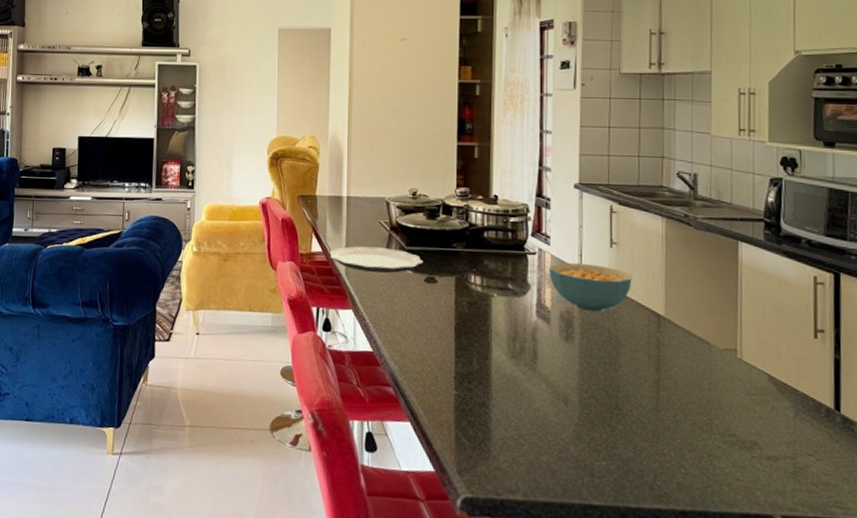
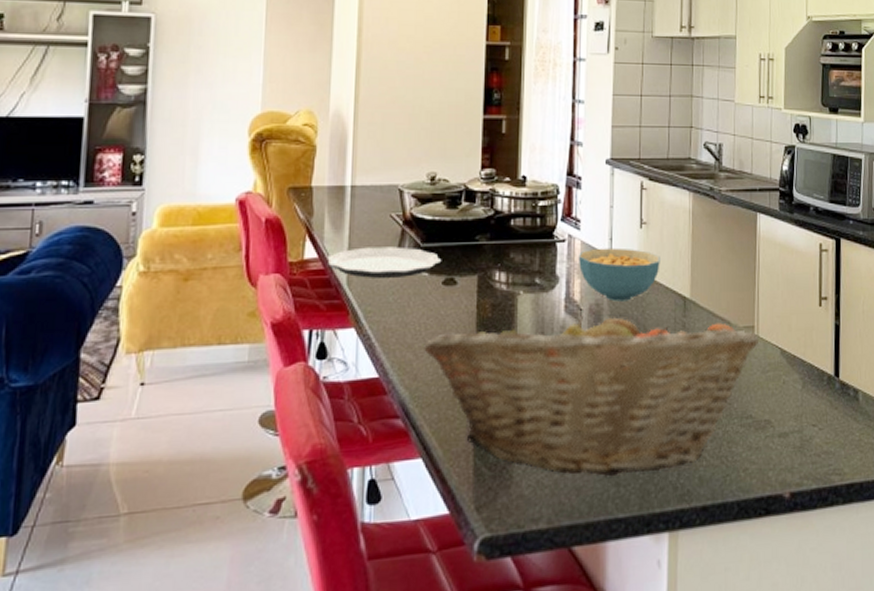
fruit basket: none [408,312,743,470] -> present [422,306,759,477]

